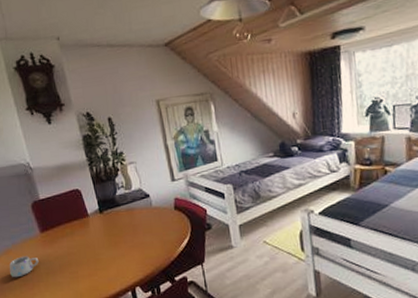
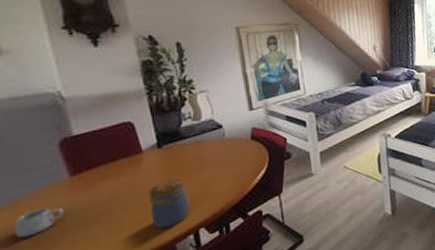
jar: none [95,241,127,283] -> present [149,178,190,229]

